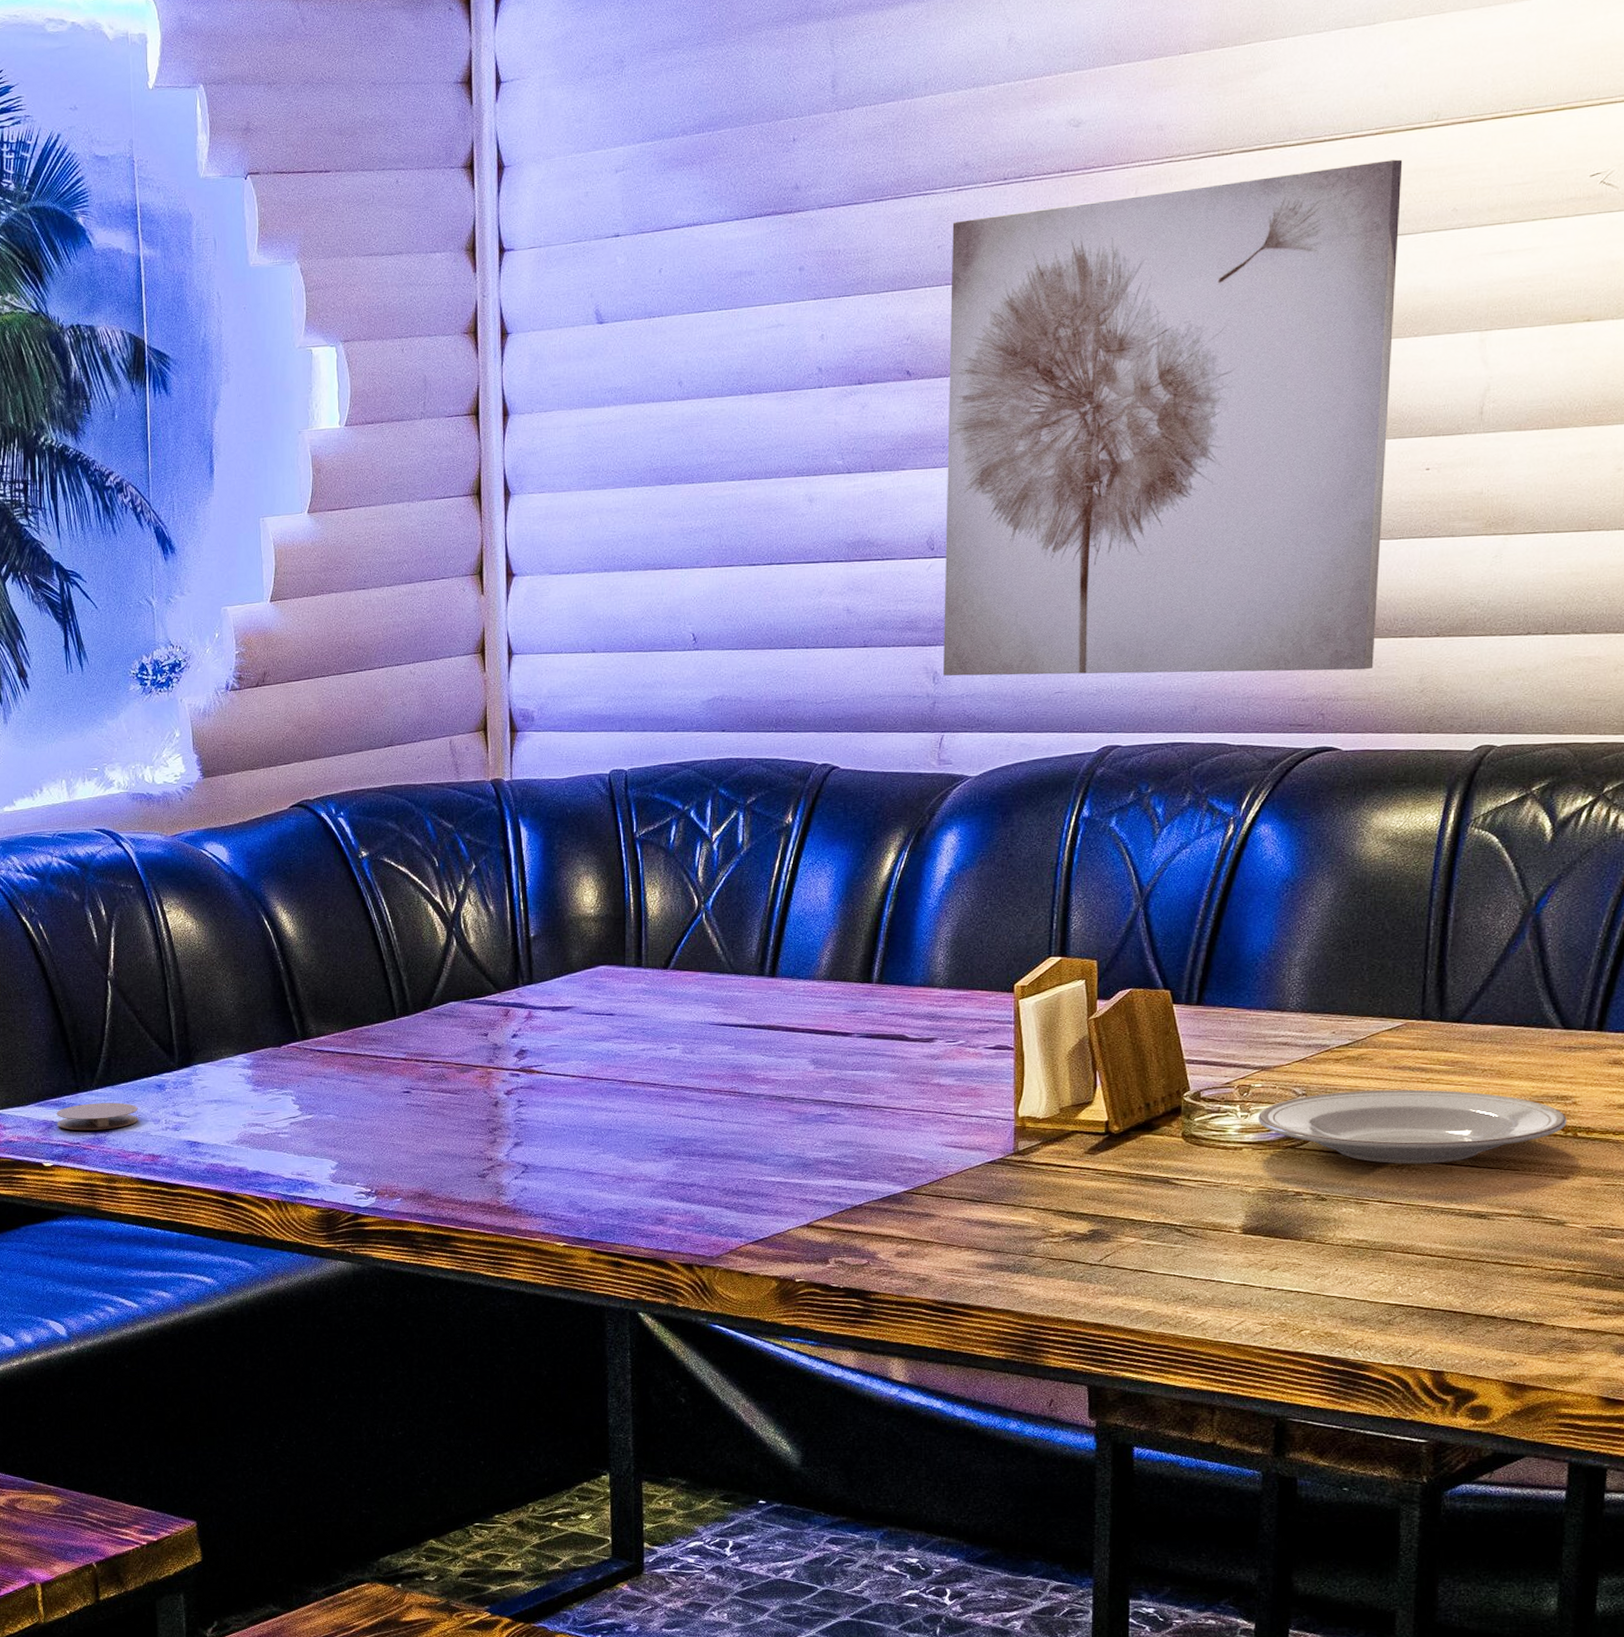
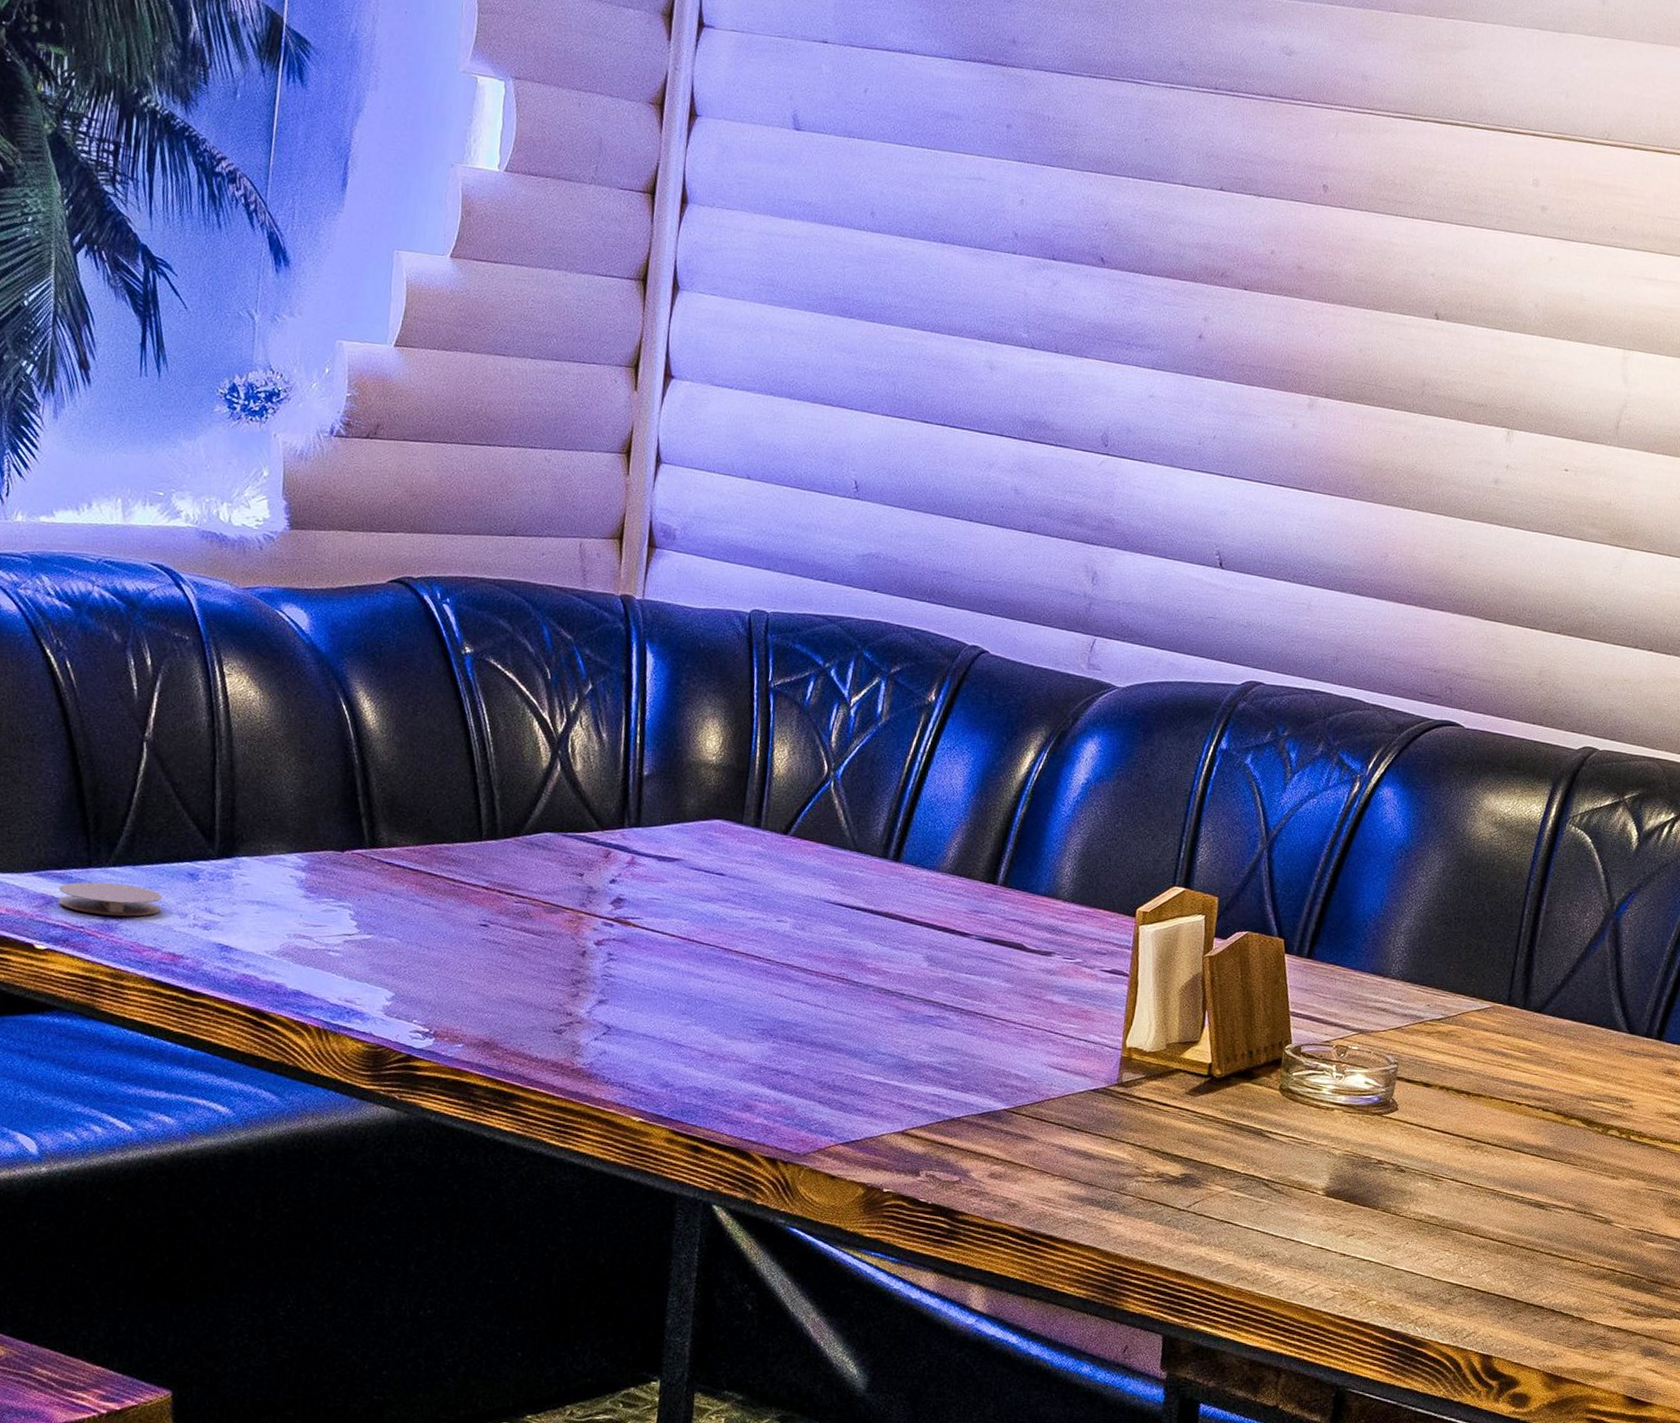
wall art: present [943,159,1403,676] -> none [1102,118,1575,653]
plate: present [1258,1089,1567,1164] -> none [1351,1065,1623,1149]

